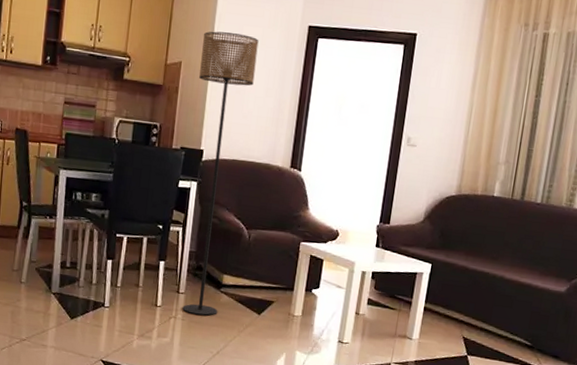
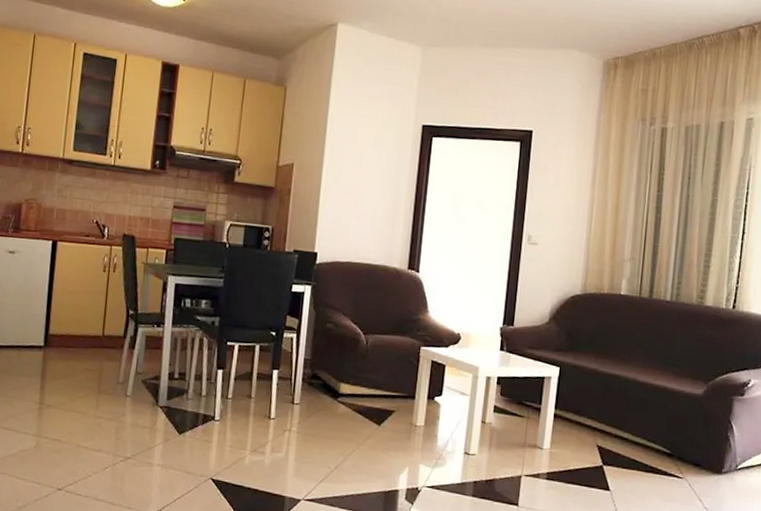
floor lamp: present [182,31,259,316] -> none [297,132,372,428]

